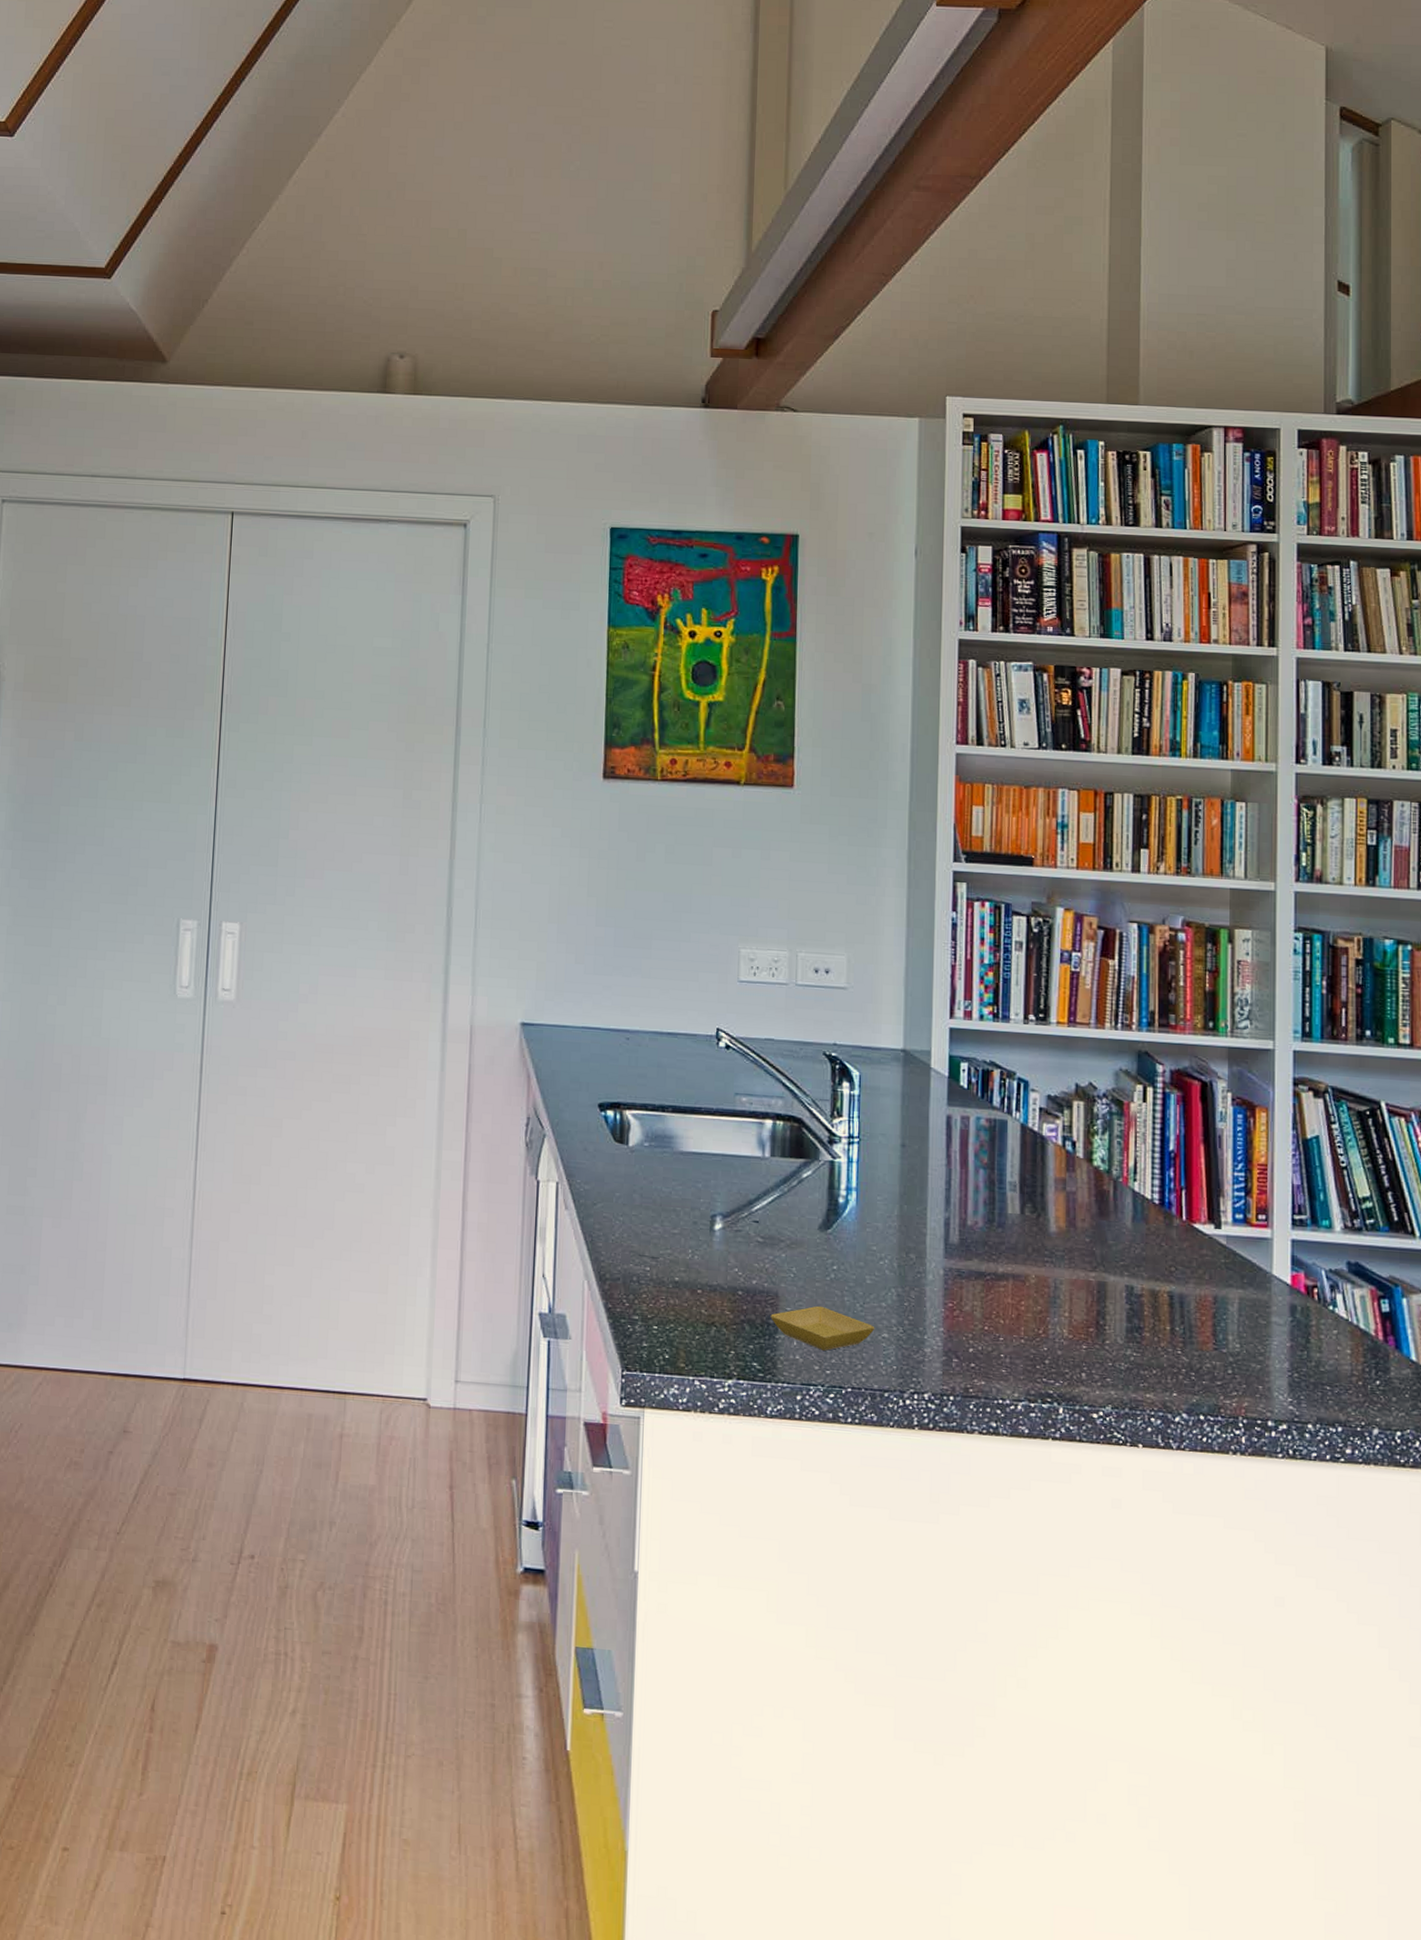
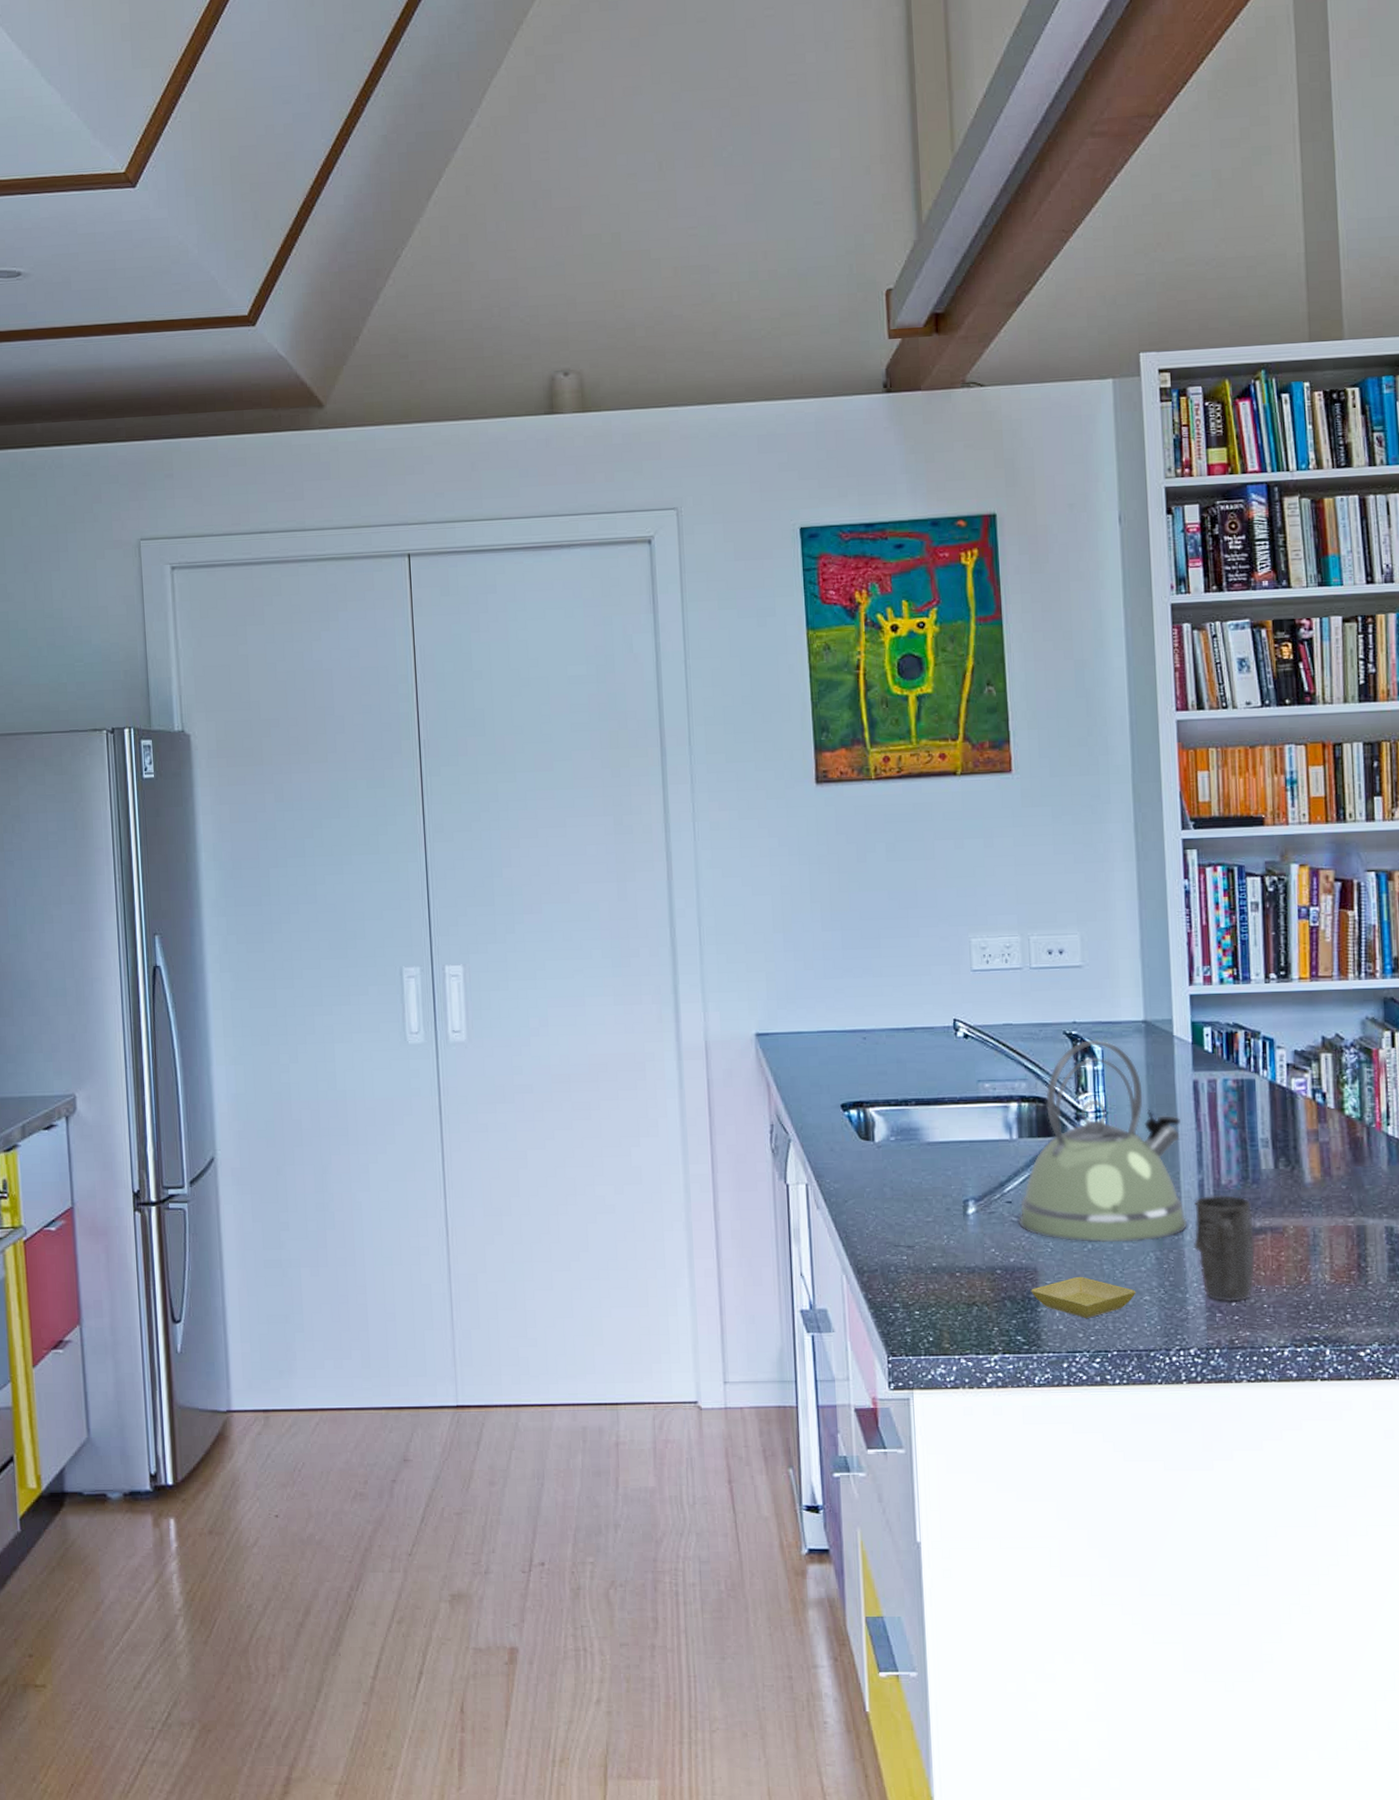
kettle: none [764,1062,931,1276] -> present [1018,1039,1188,1243]
mug: none [936,1235,996,1349] -> present [1194,1194,1255,1302]

